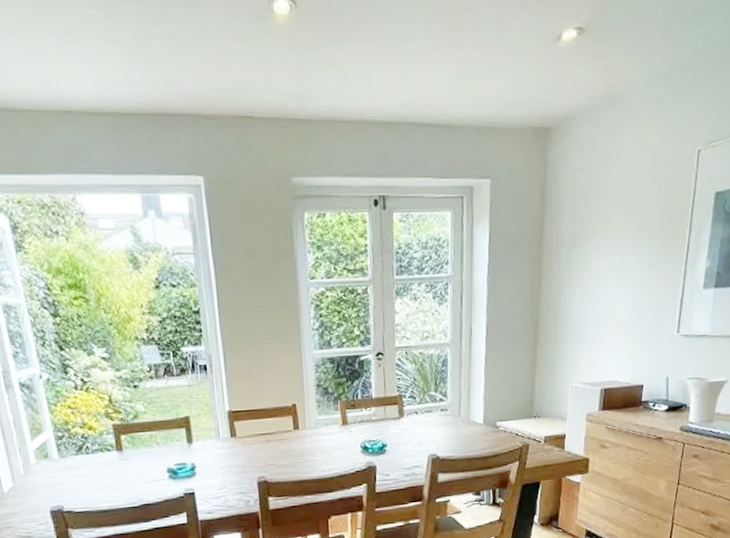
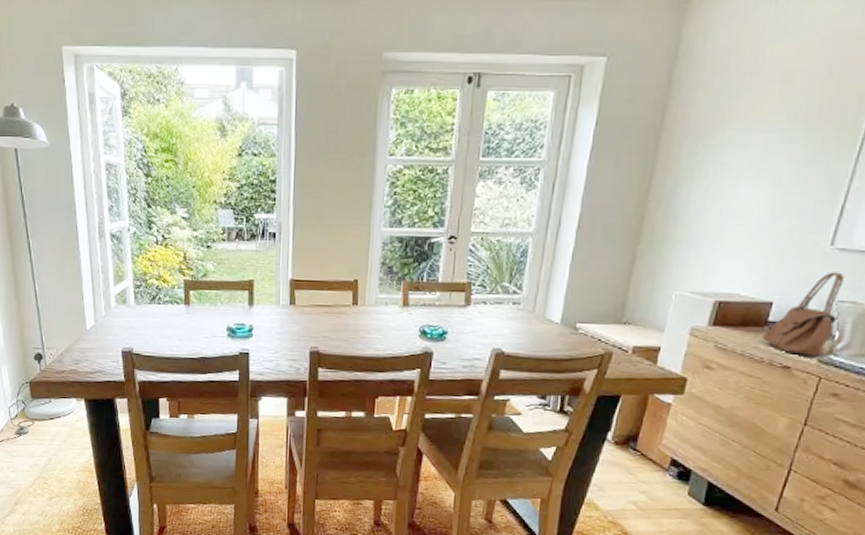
handbag: none [639,354,690,427] -> present [761,272,844,356]

